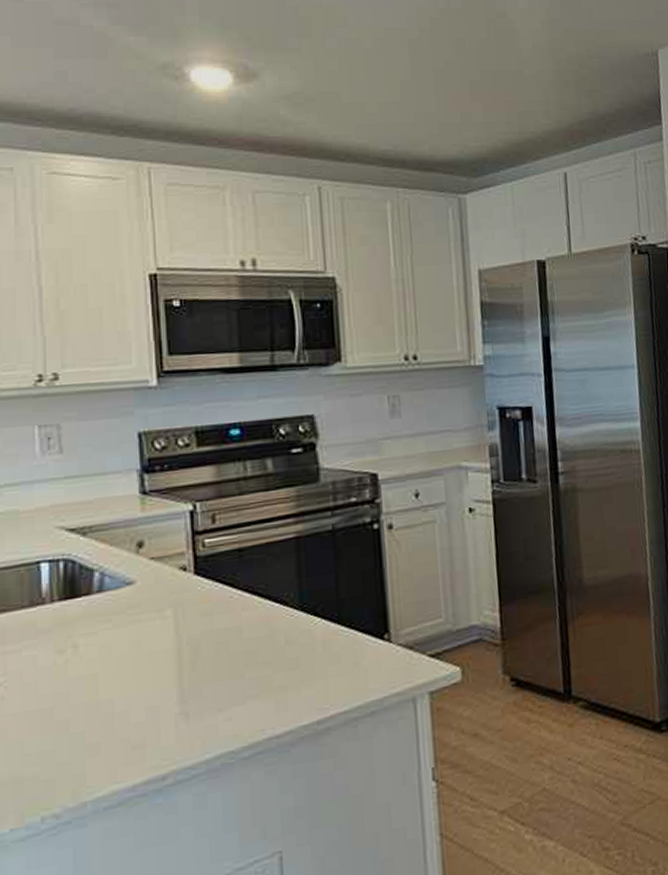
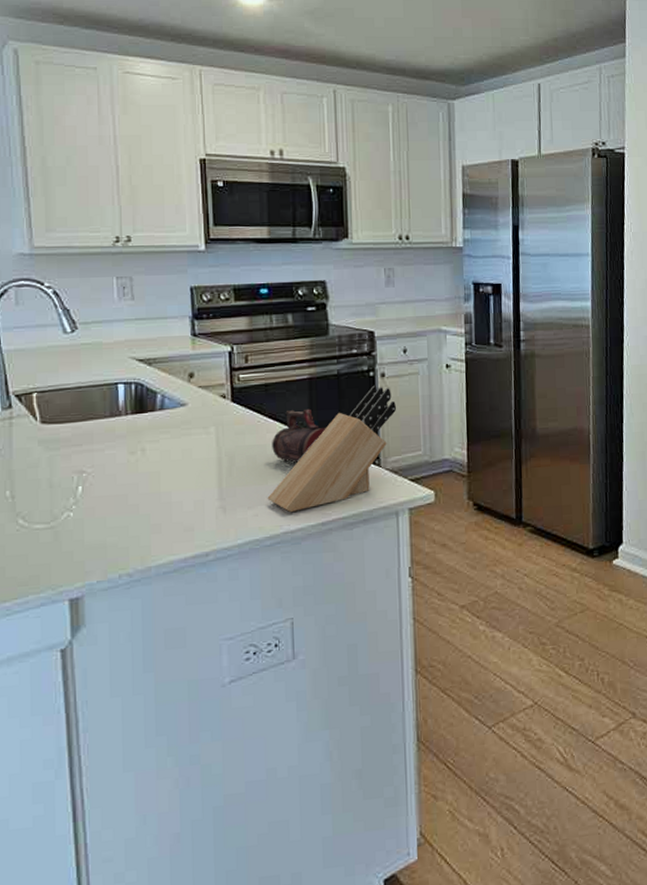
knife block: none [244,540,410,711] -> present [267,385,397,512]
beer mug: none [249,577,320,647] -> present [272,409,326,463]

